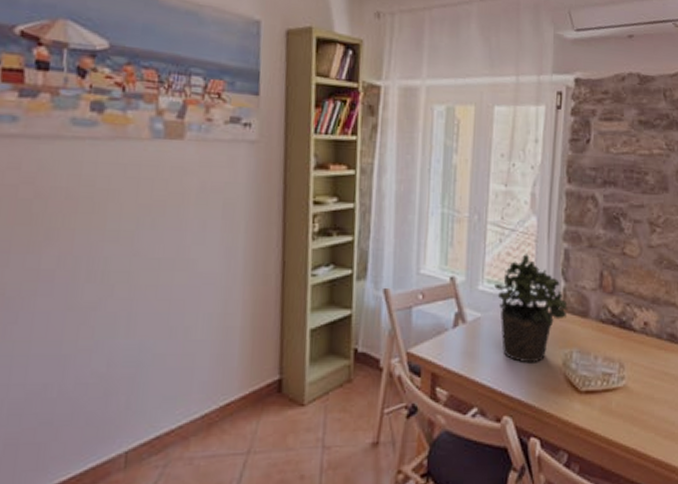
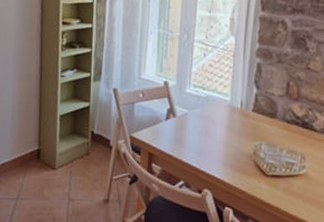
potted plant: present [494,254,568,364] -> none [199,66,259,151]

